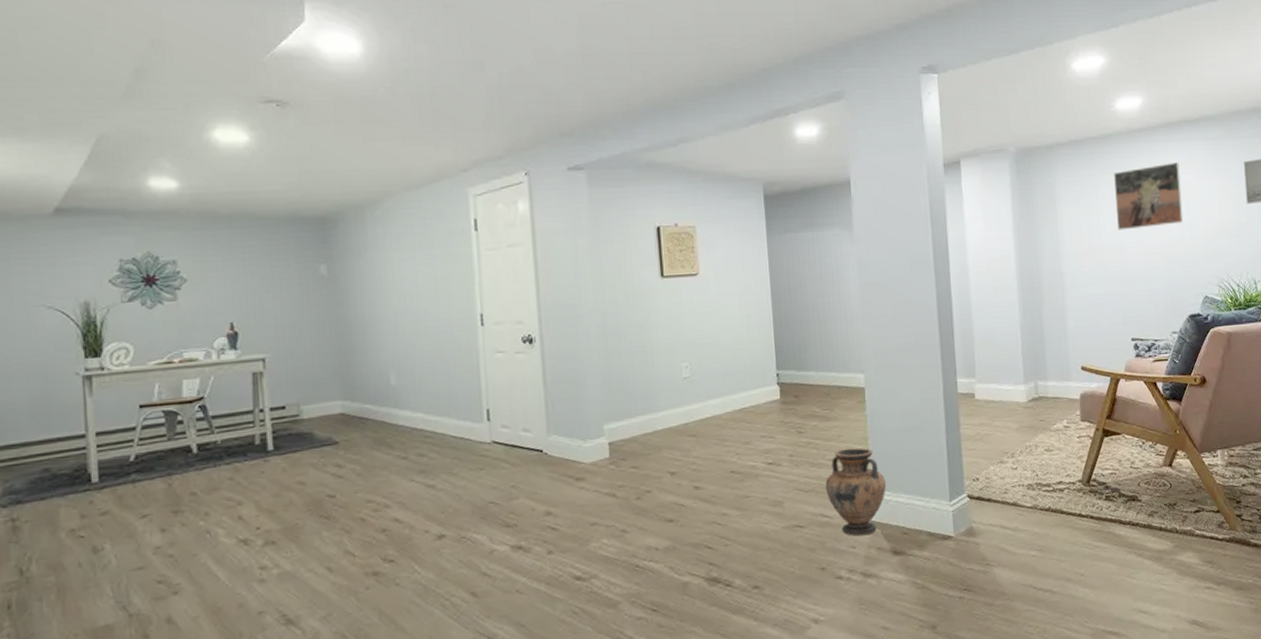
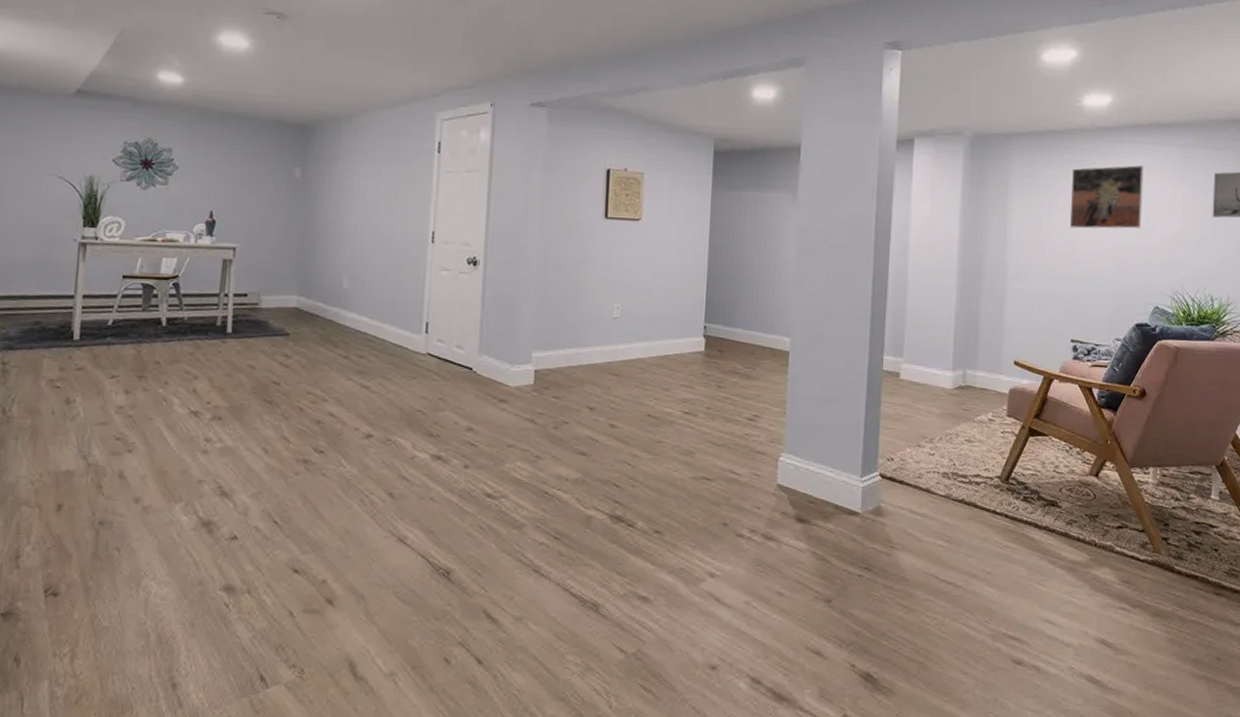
vase: present [825,448,886,537] -> none [737,409,799,498]

